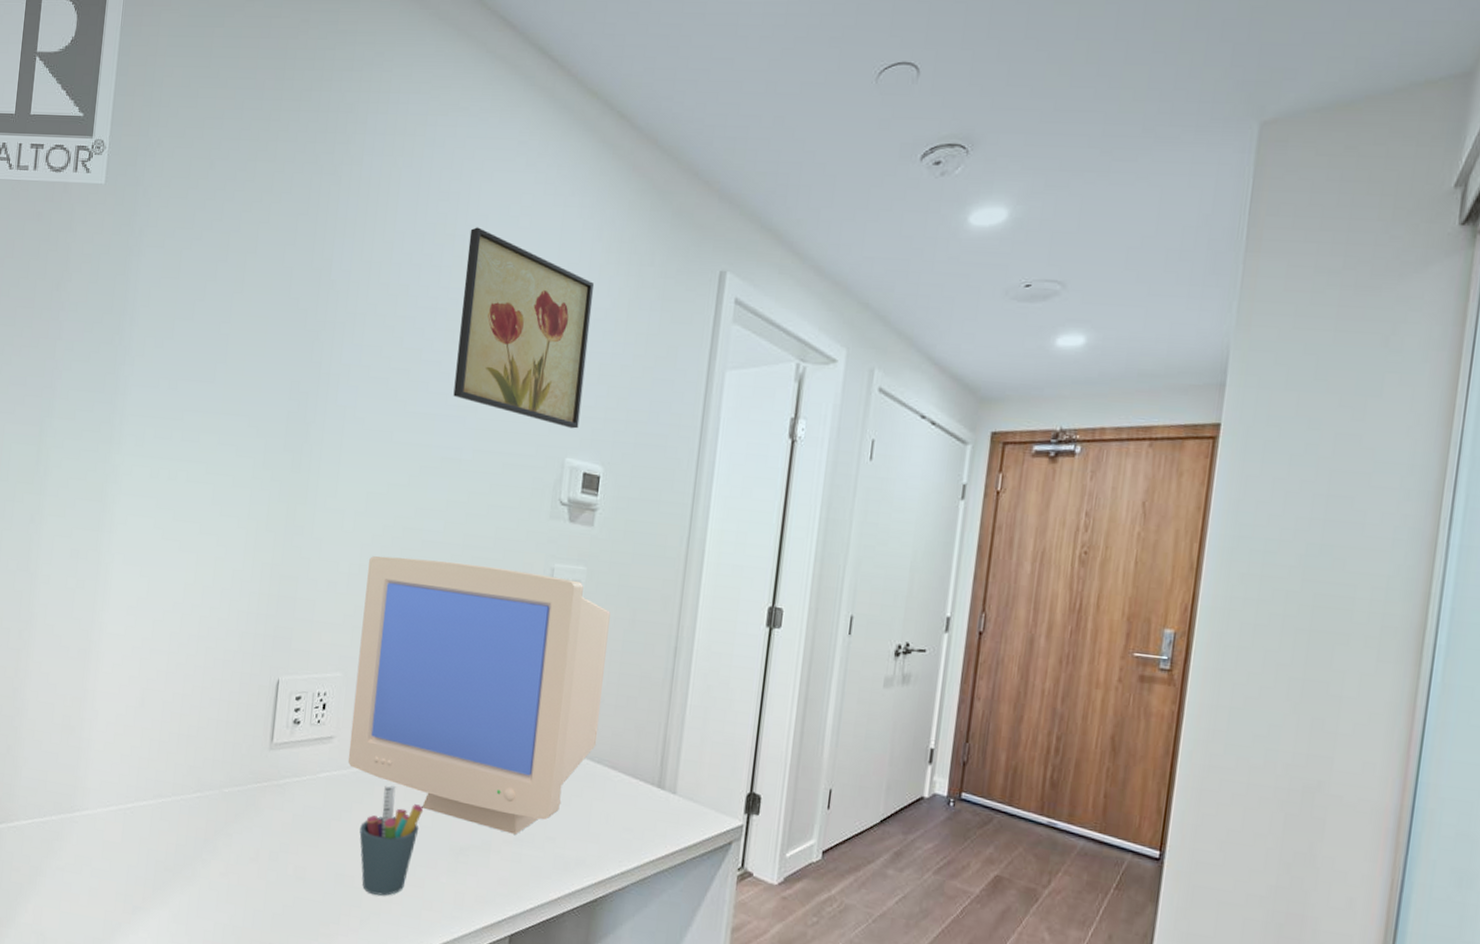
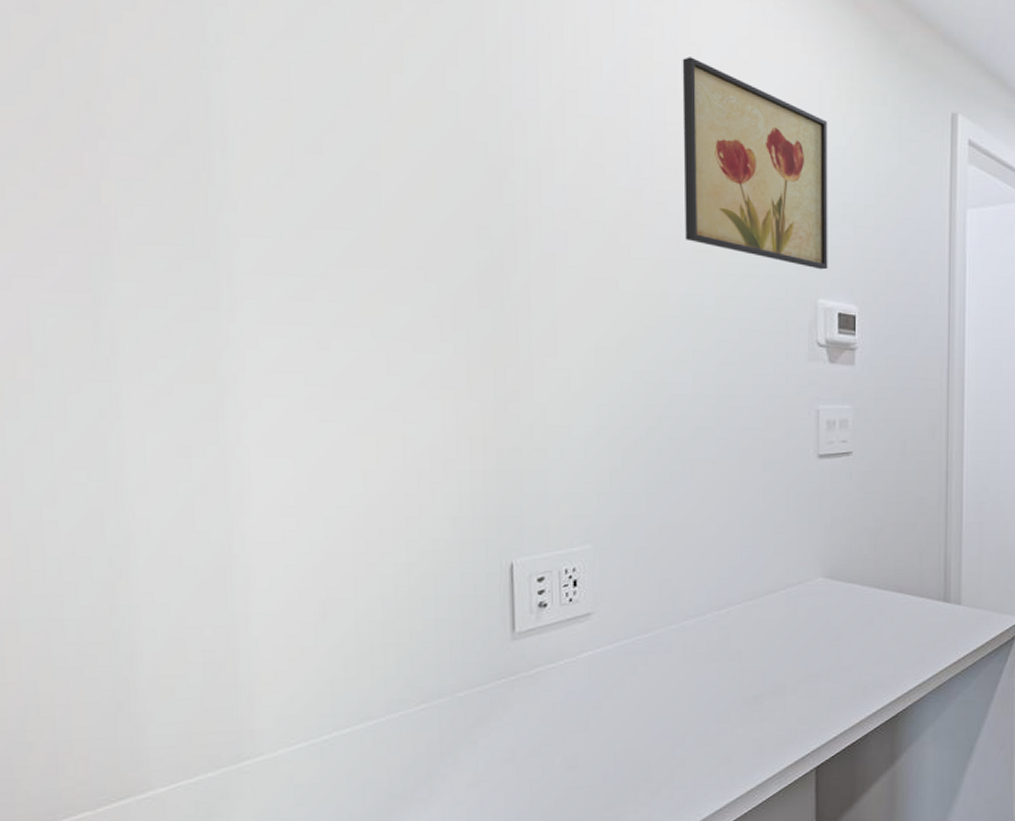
computer monitor: present [348,556,610,835] -> none [609,413,882,673]
pen holder: present [359,785,423,896] -> none [637,651,707,764]

